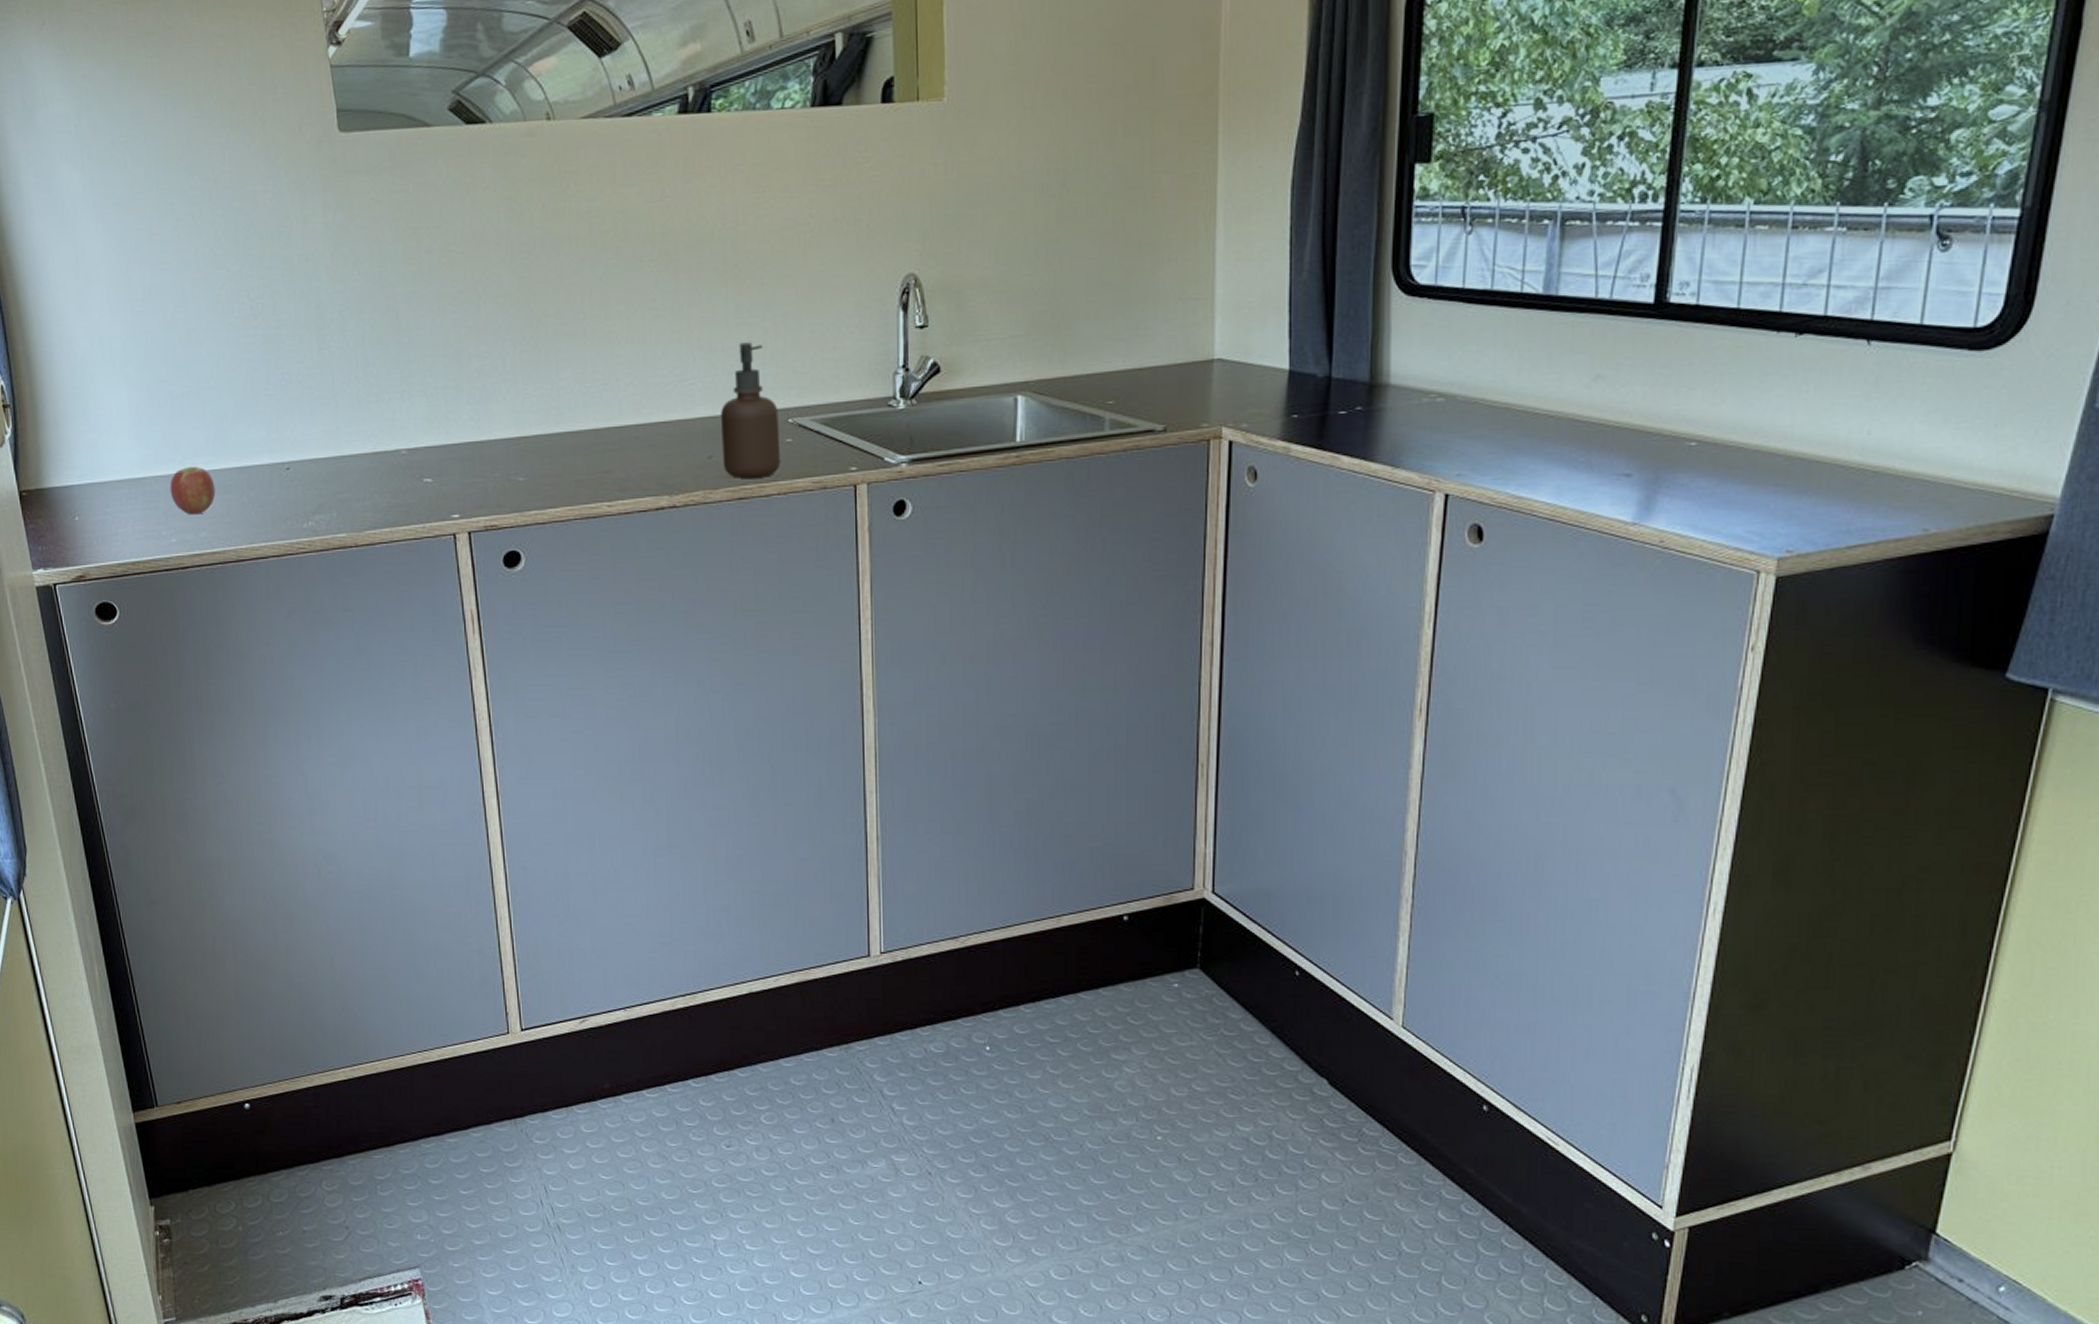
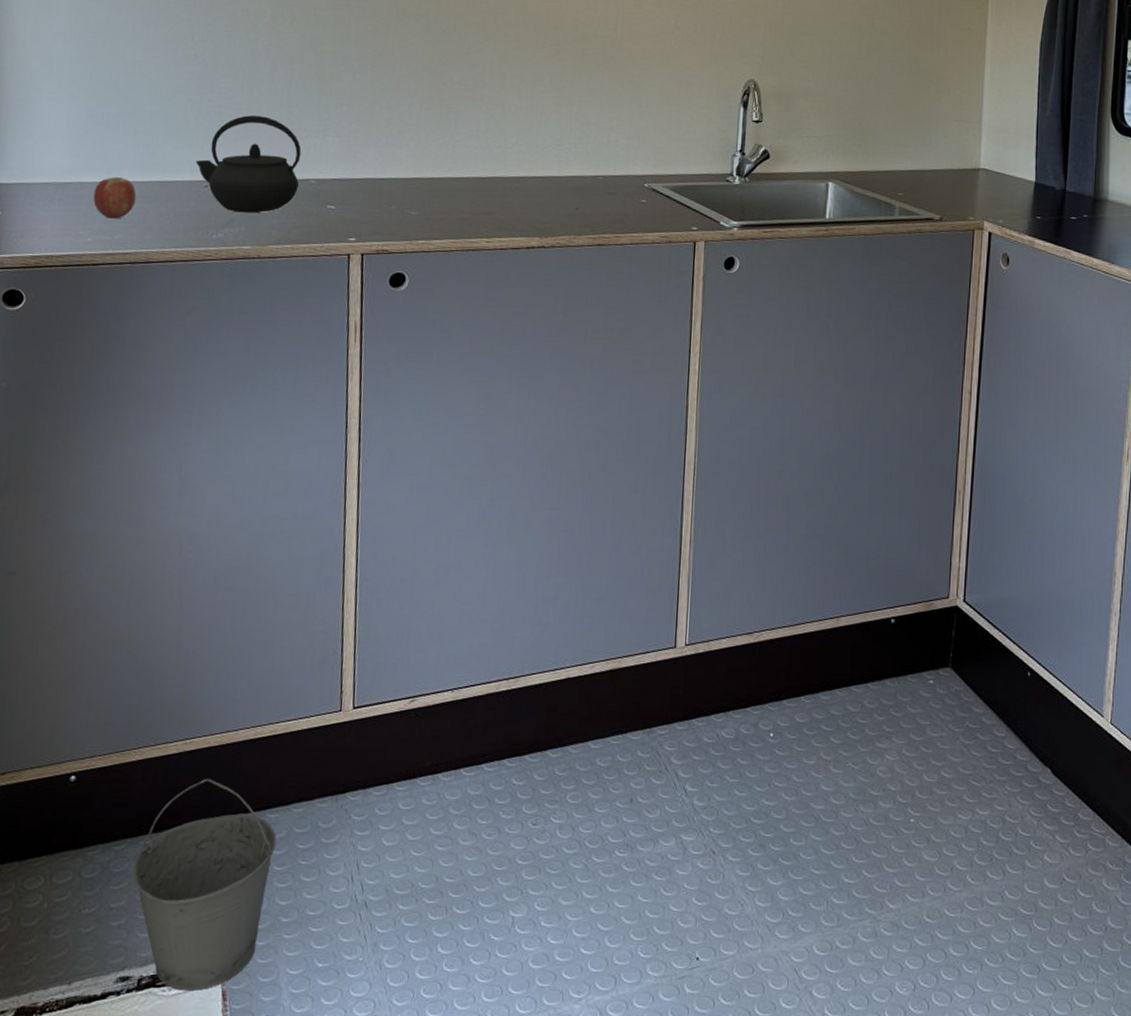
kettle: none [272,380,390,496] -> present [195,115,302,213]
bucket: none [318,1104,459,1310] -> present [131,778,277,991]
soap dispenser: present [720,342,781,478] -> none [587,119,637,229]

